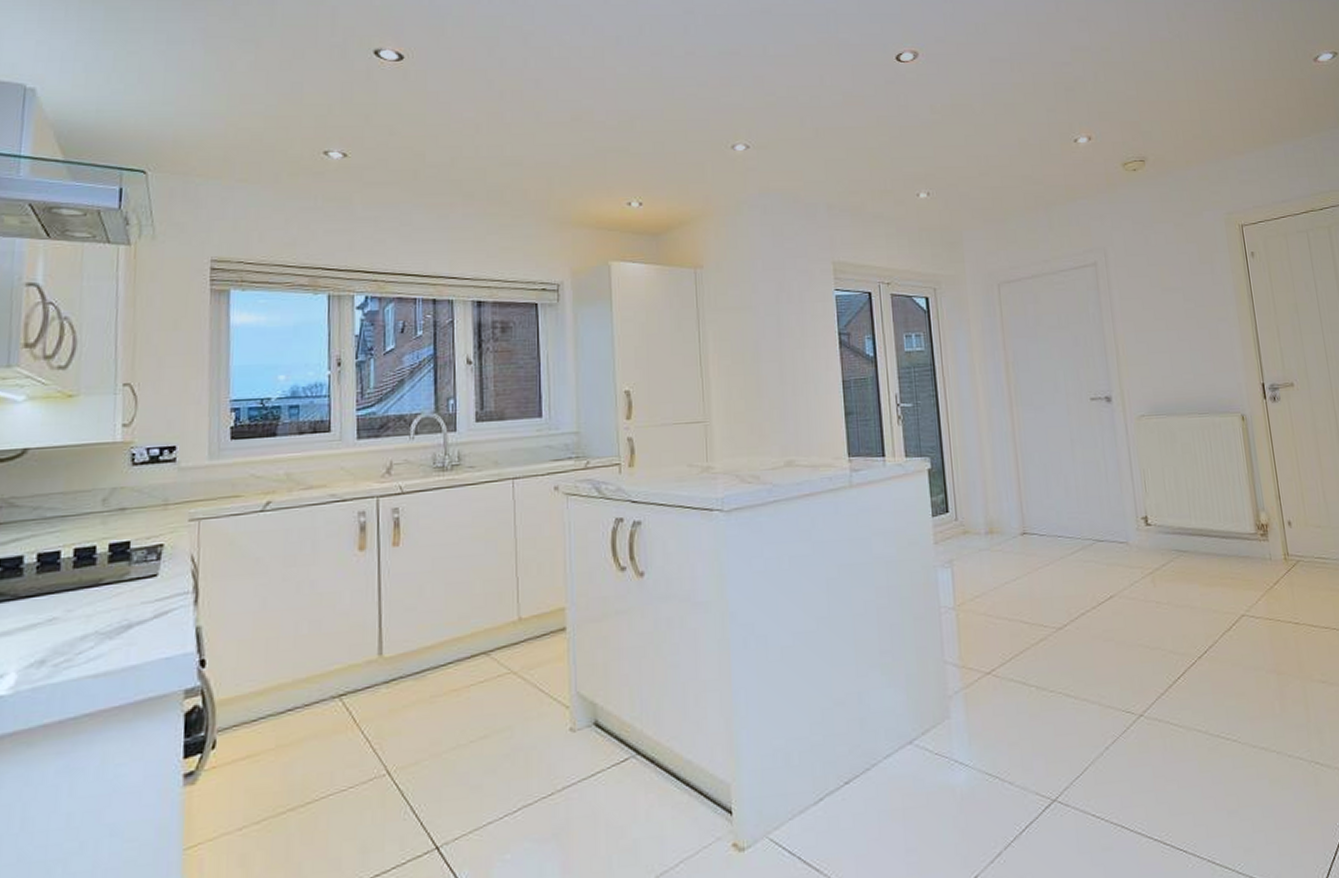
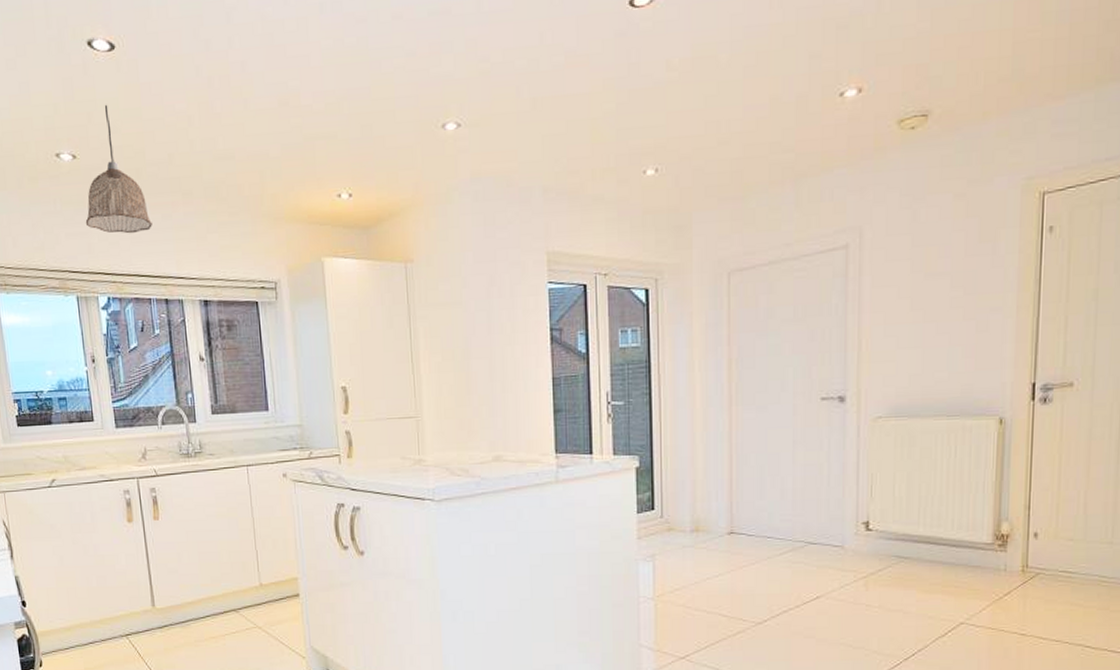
pendant lamp: none [349,108,426,233] -> present [85,104,152,234]

